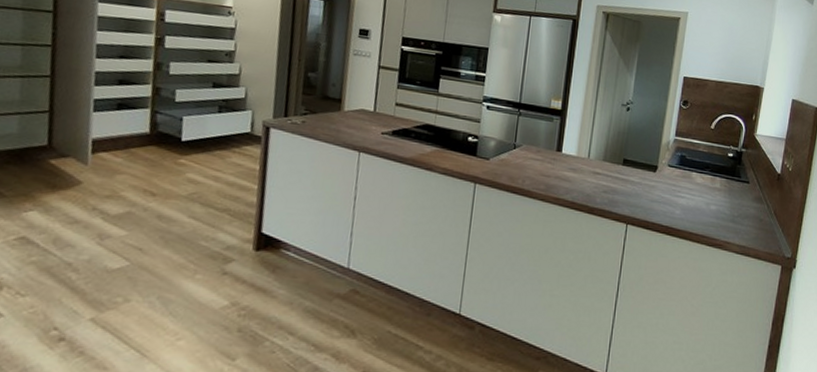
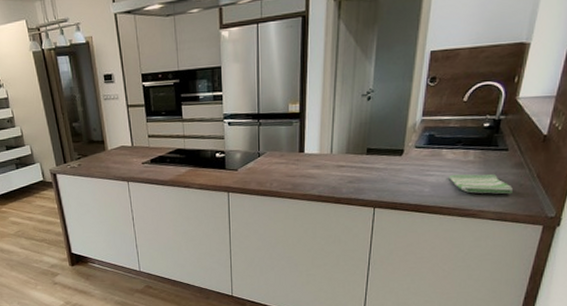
dish towel: none [697,199,754,229] -> present [448,174,513,194]

